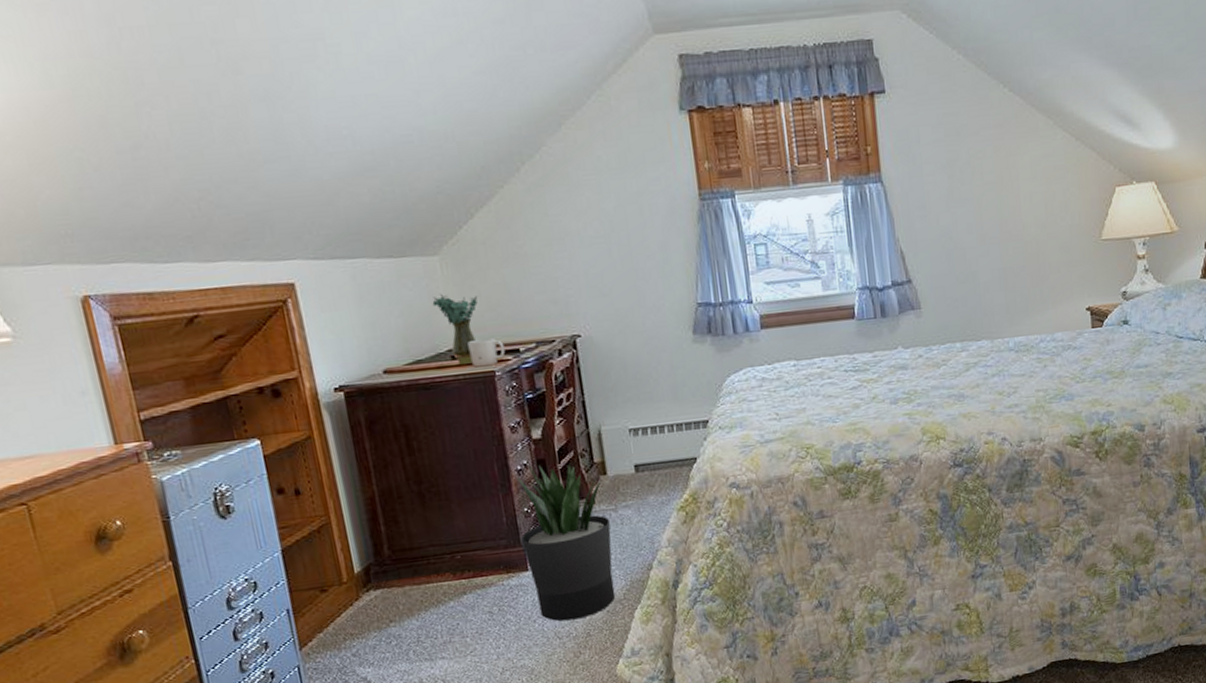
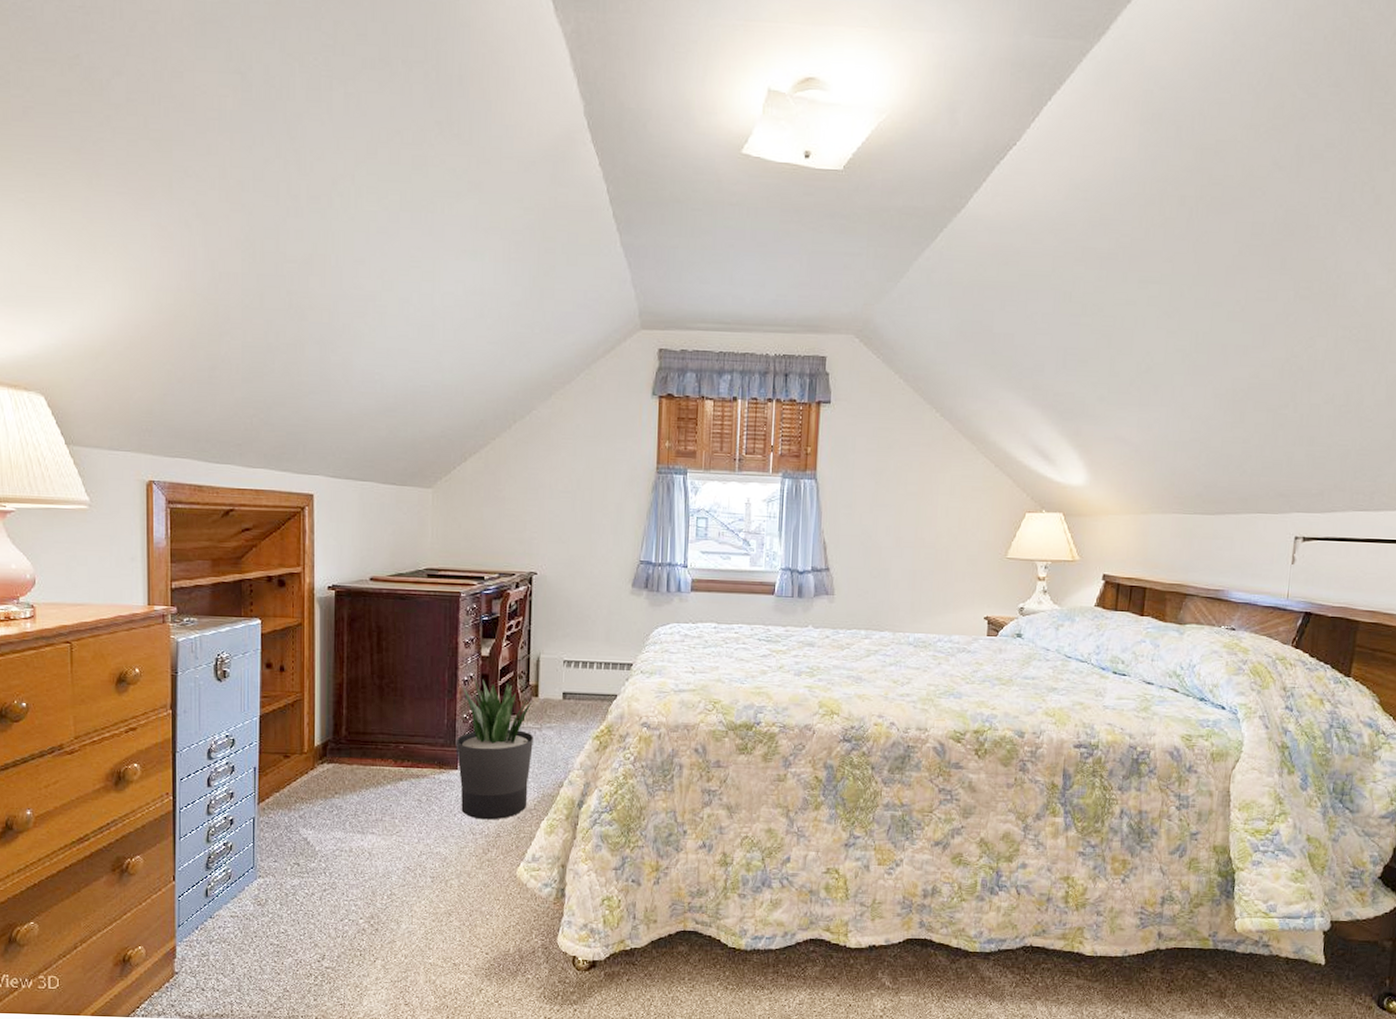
vase: present [432,293,478,365] -> none [420,520,458,583]
mug: present [467,337,506,368] -> none [442,563,472,588]

